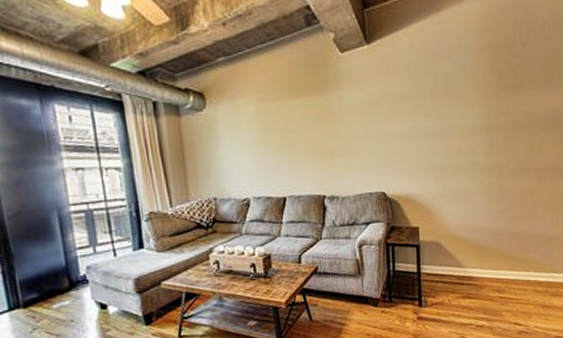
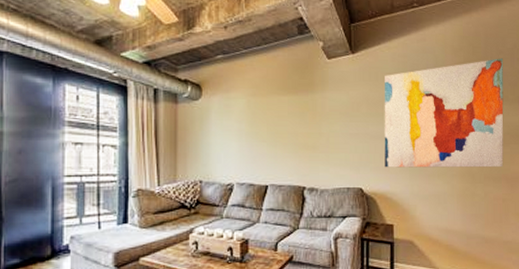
wall art: none [404,37,533,169] -> present [384,58,504,168]

